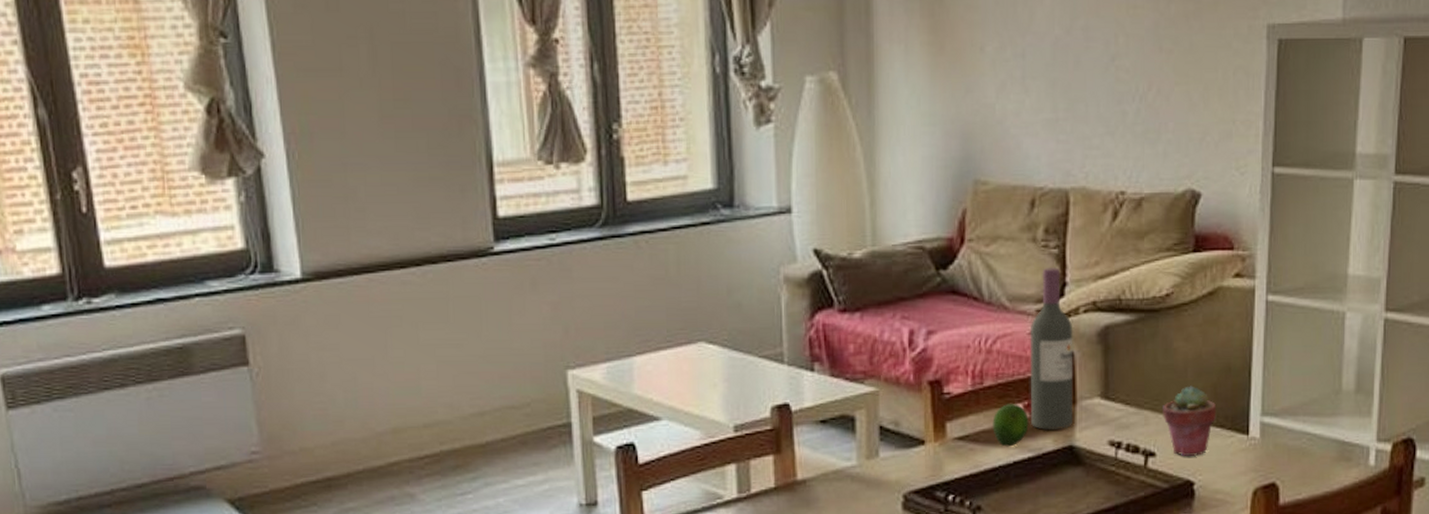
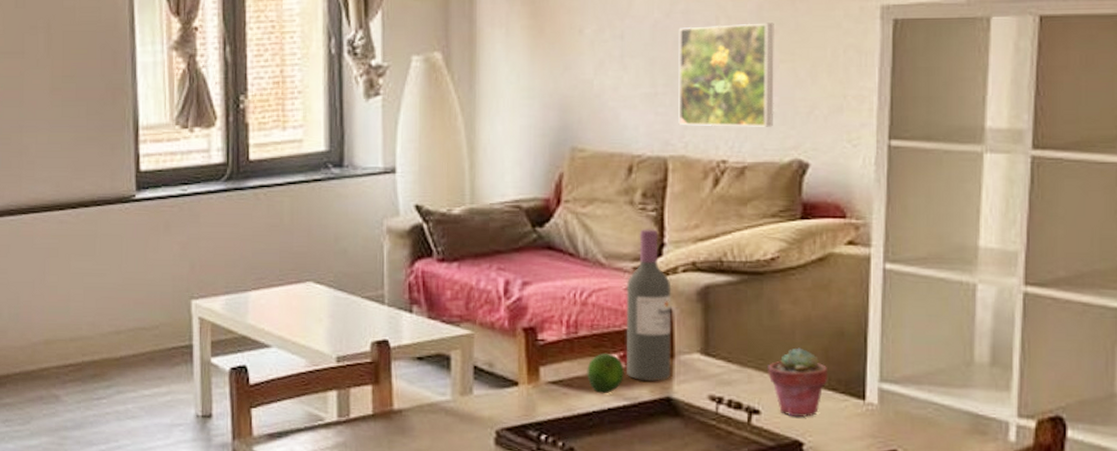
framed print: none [1079,41,1170,156] -> present [678,22,774,127]

